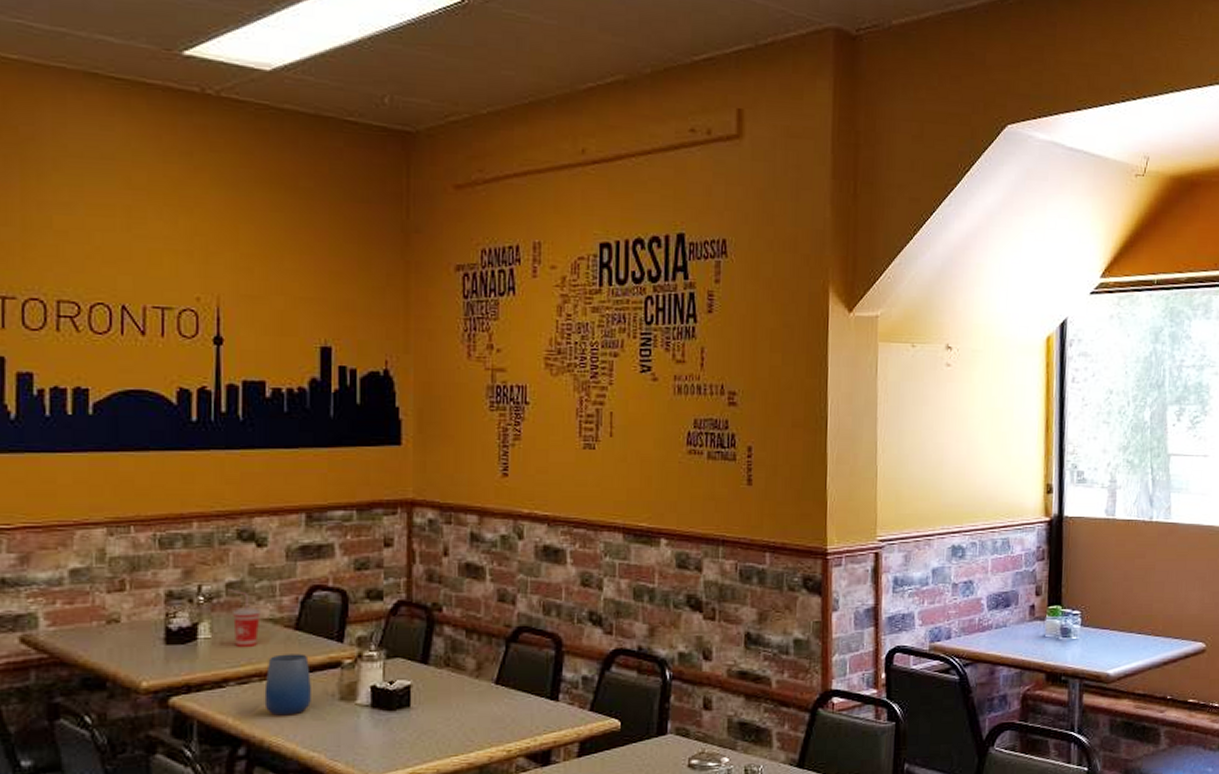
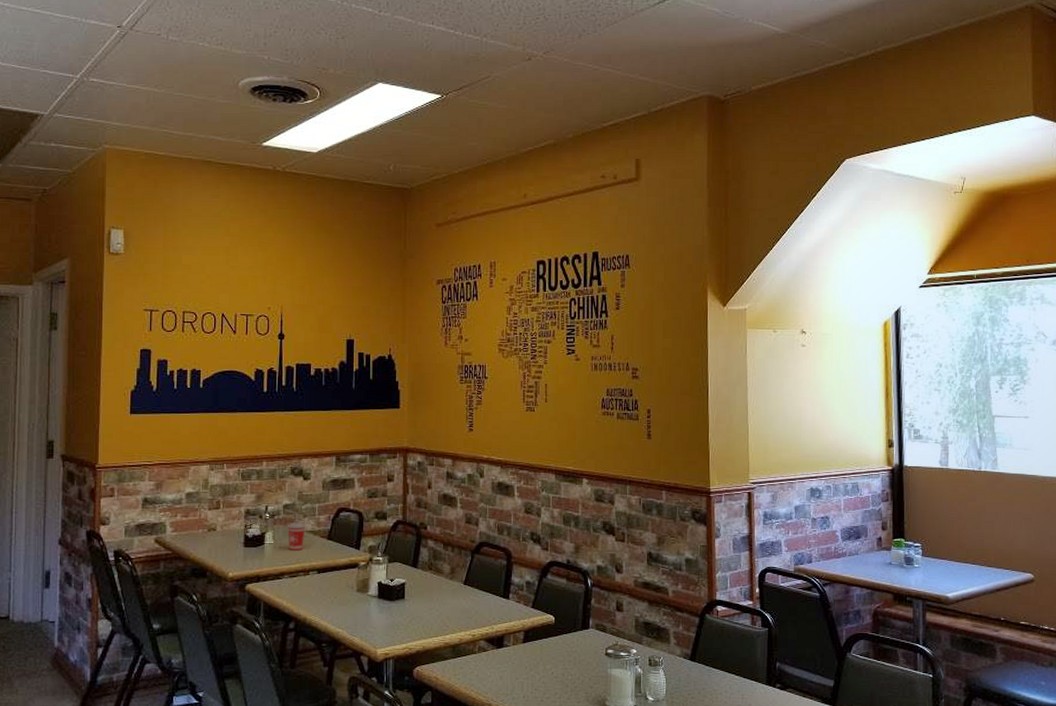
cup: present [264,654,311,716] -> none [307,557,338,601]

